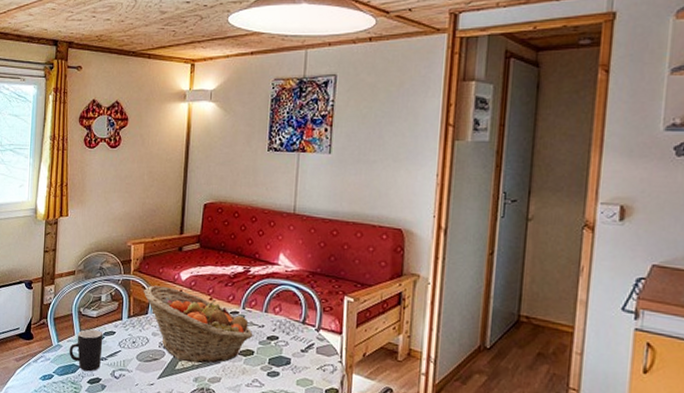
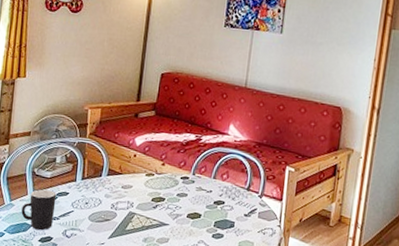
fruit basket: present [144,285,253,364] -> none [99,149,202,225]

